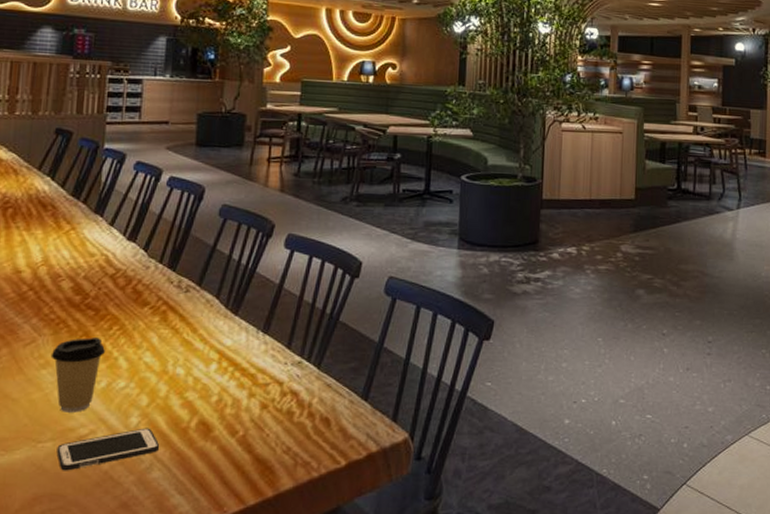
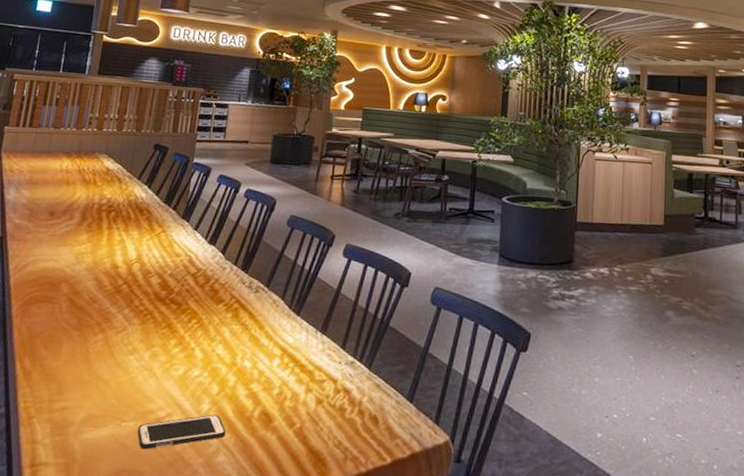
coffee cup: present [50,338,105,413] -> none [138,329,184,396]

